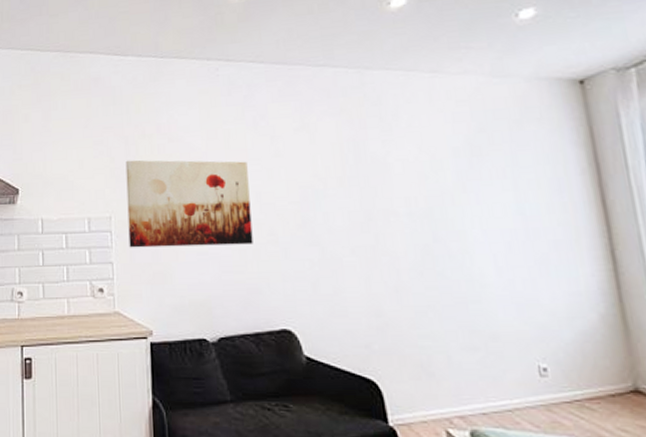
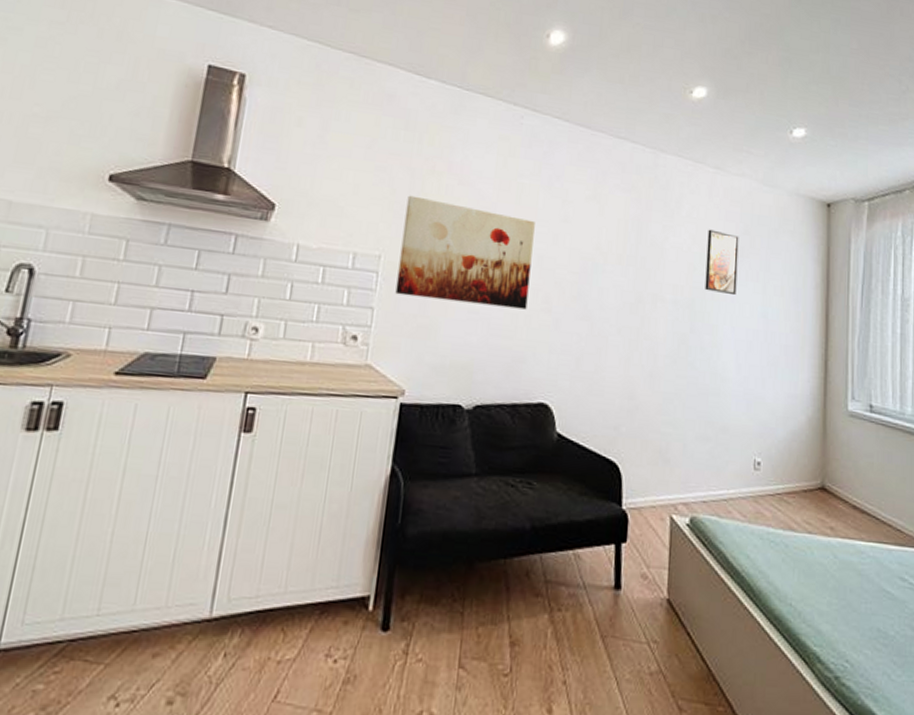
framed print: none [434,134,482,197] -> present [705,229,739,295]

